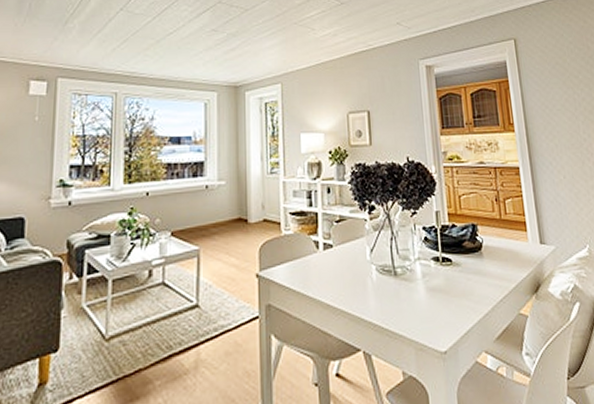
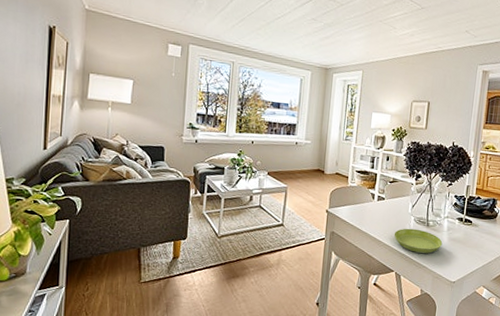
saucer: none [352,282,420,317] -> present [394,228,443,254]

